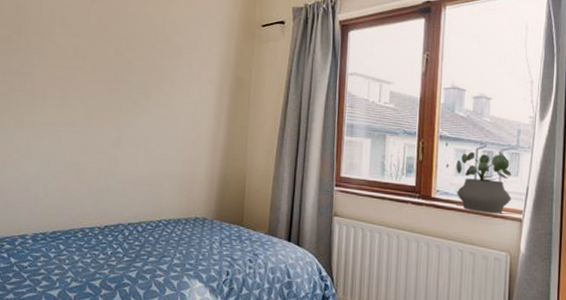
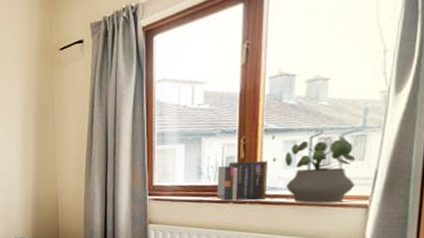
books: none [397,162,442,204] -> present [216,160,268,202]

